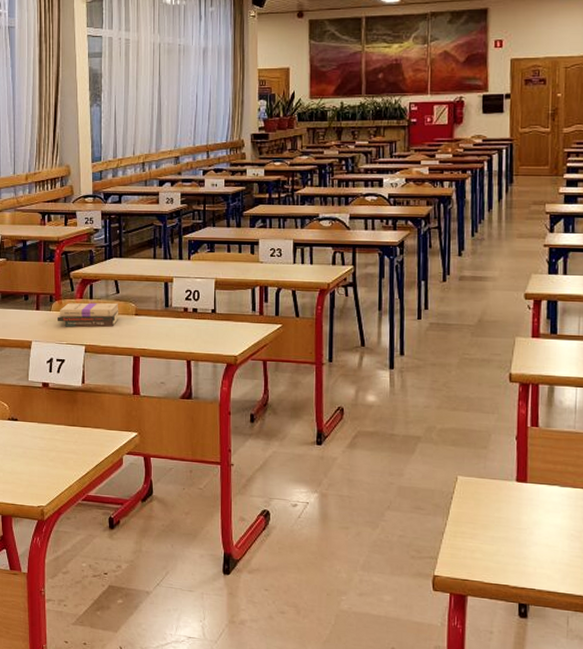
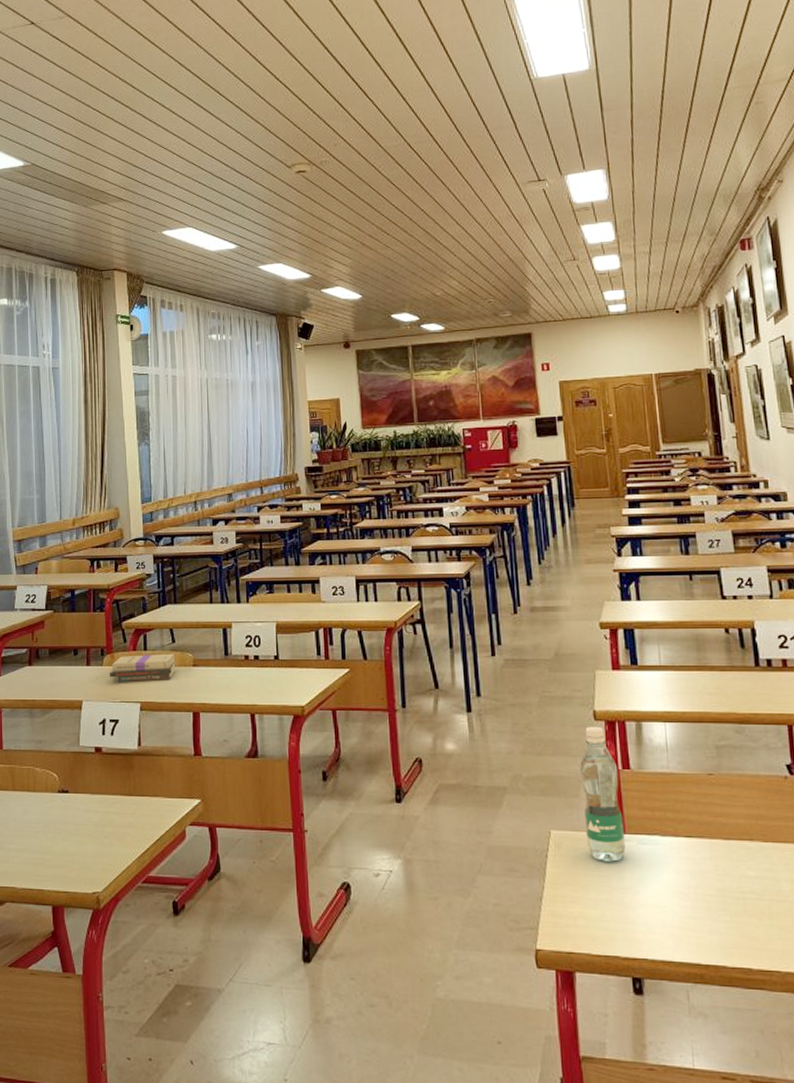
bottle: none [490,387,527,506] -> present [579,726,626,862]

